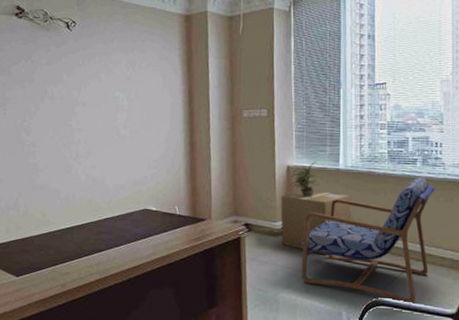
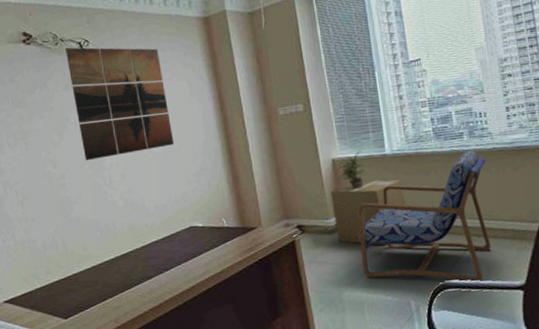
wall art: none [53,26,141,134] -> present [65,47,175,161]

